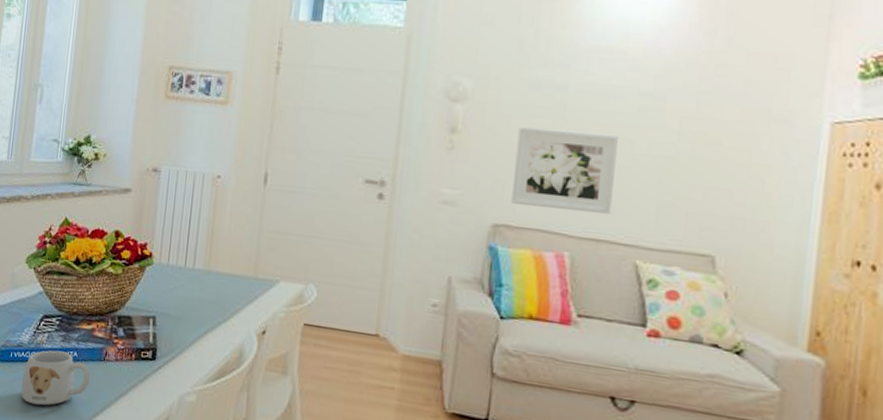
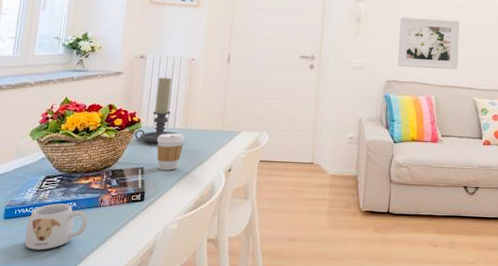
candle holder: none [145,199,197,287] -> present [135,77,177,144]
coffee cup: none [172,274,206,325] -> present [157,133,184,171]

